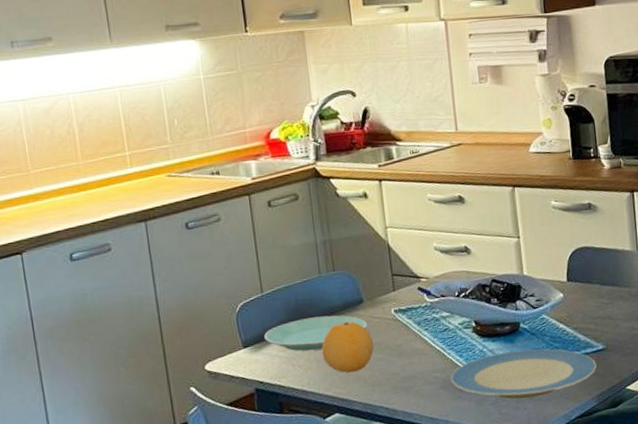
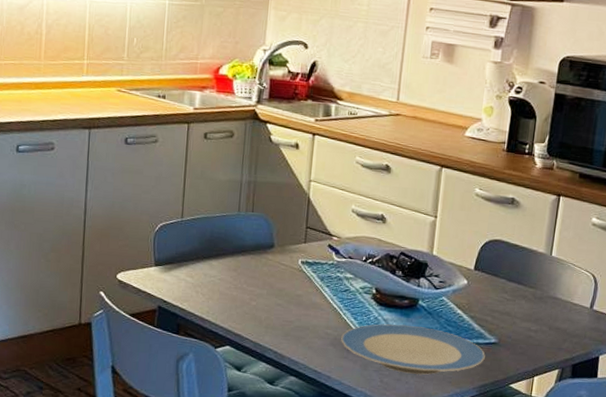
plate: present [264,315,367,351] -> none [176,250,273,283]
fruit: present [321,321,374,373] -> none [225,261,275,312]

